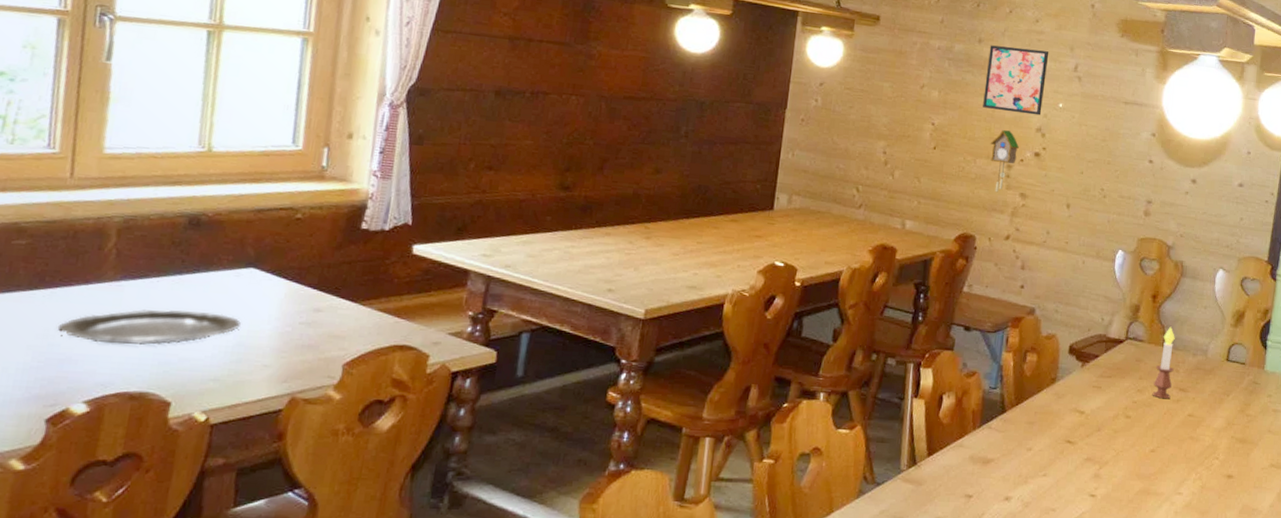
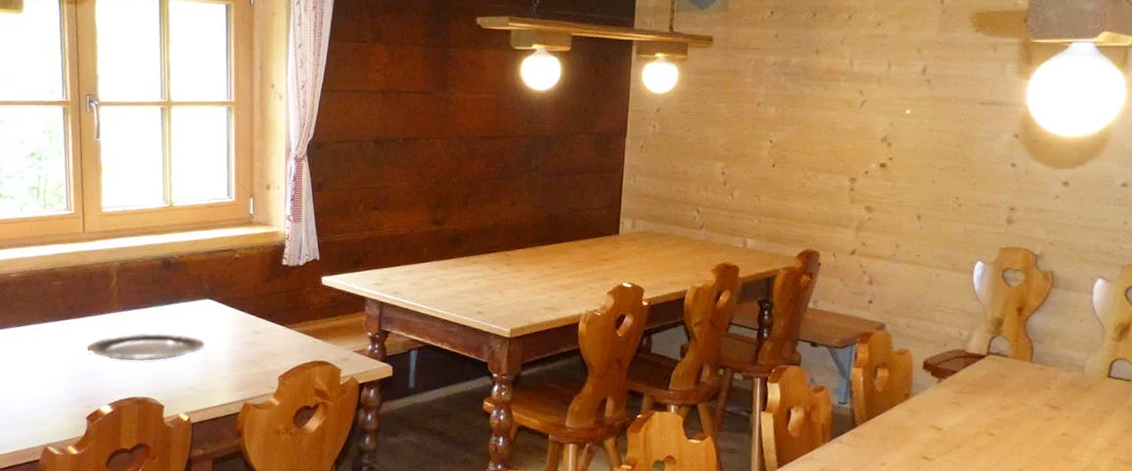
wall art: present [983,45,1049,116] -> none [822,54,894,125]
cuckoo clock: present [990,130,1019,193] -> none [831,142,863,207]
candle: present [1152,326,1175,399] -> none [1018,341,1045,417]

